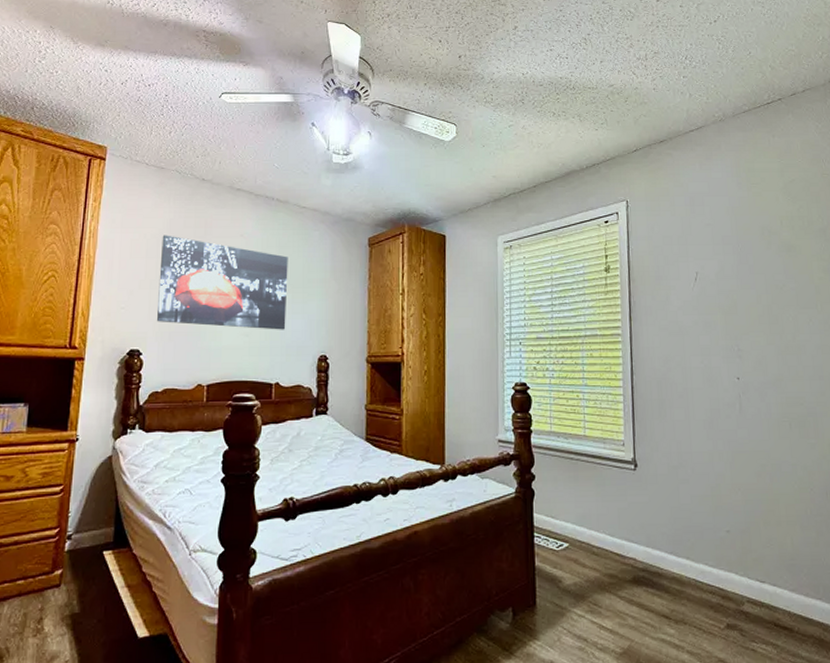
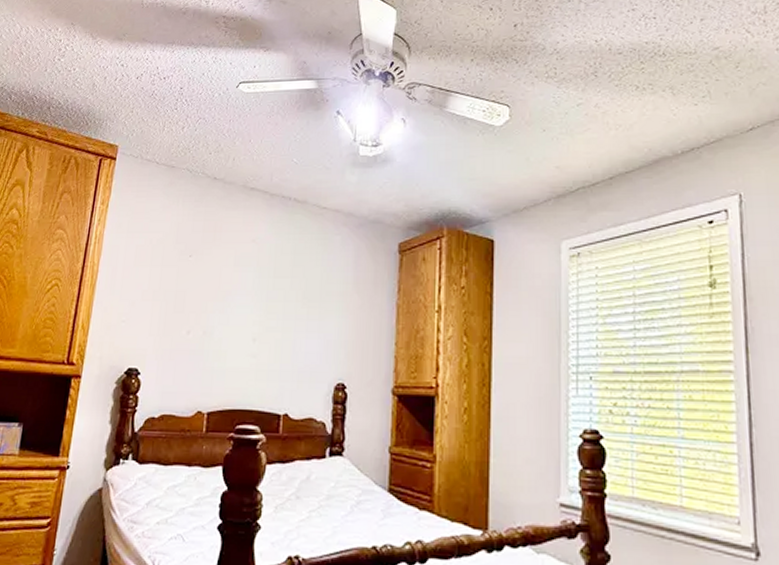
wall art: present [157,235,288,330] -> none [158,240,305,351]

